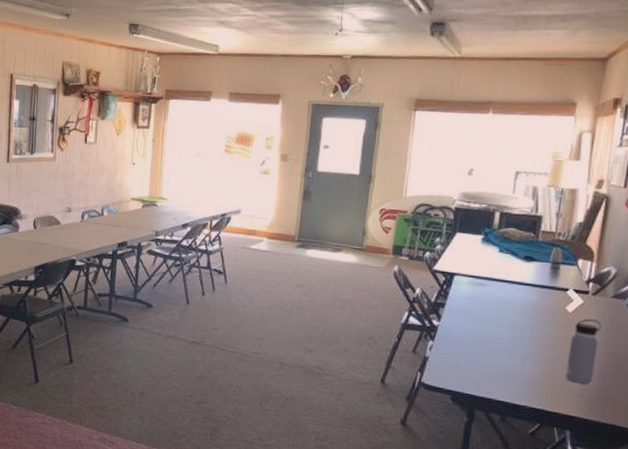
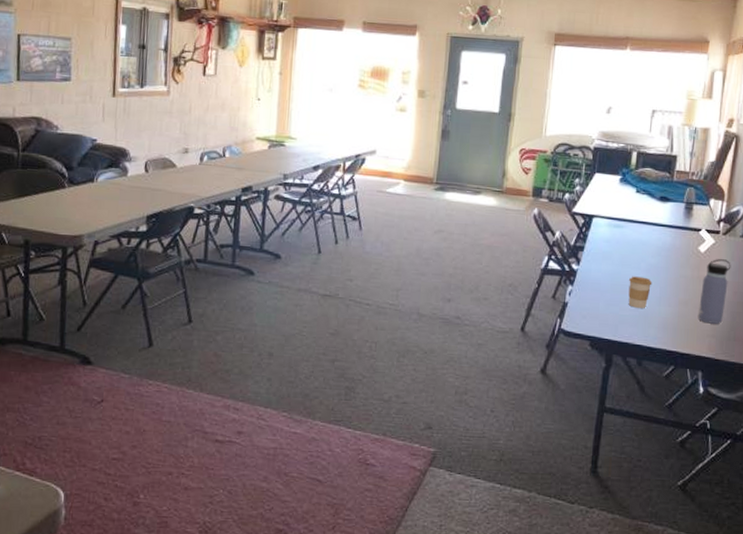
coffee cup: none [491,333,517,365] -> present [628,276,653,308]

